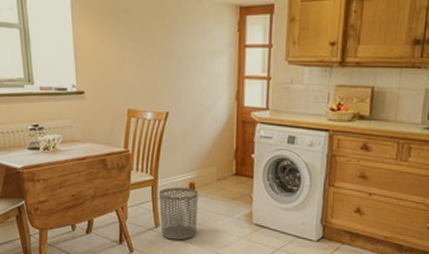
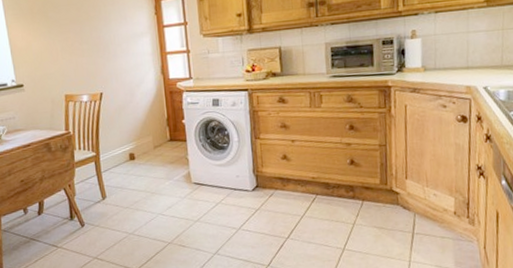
waste bin: present [159,186,198,240] -> none [103,158,142,209]

